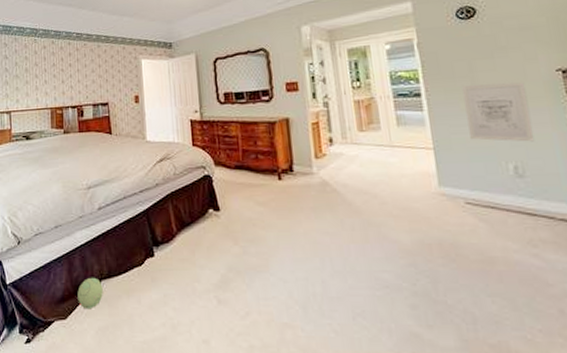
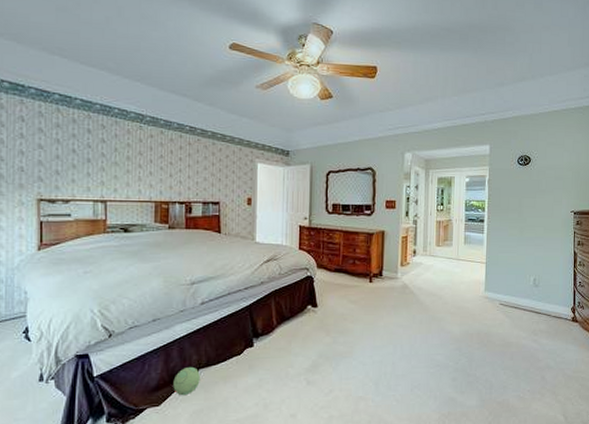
wall art: present [462,82,535,142] -> none [511,216,551,262]

